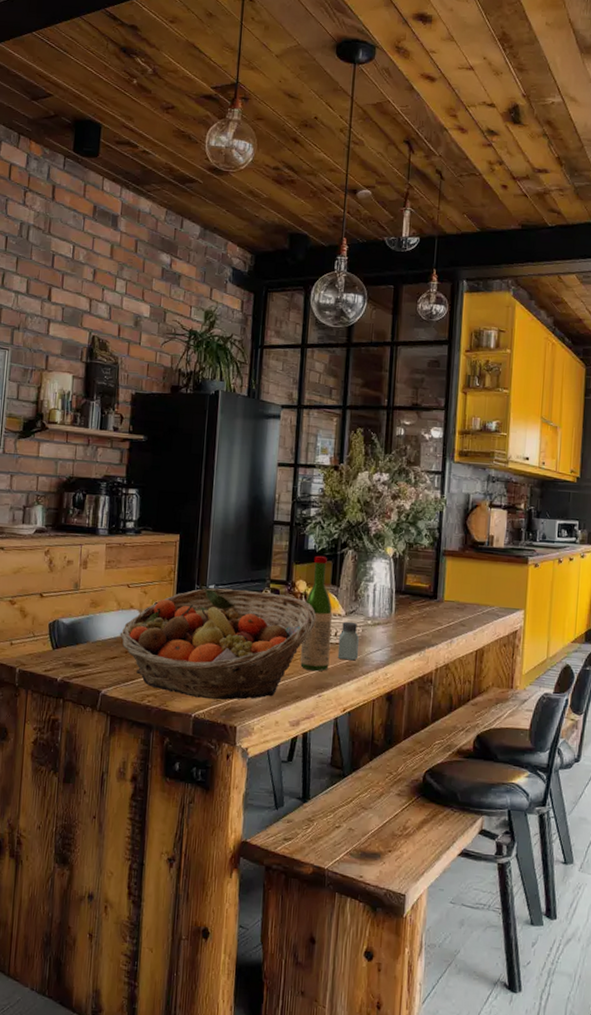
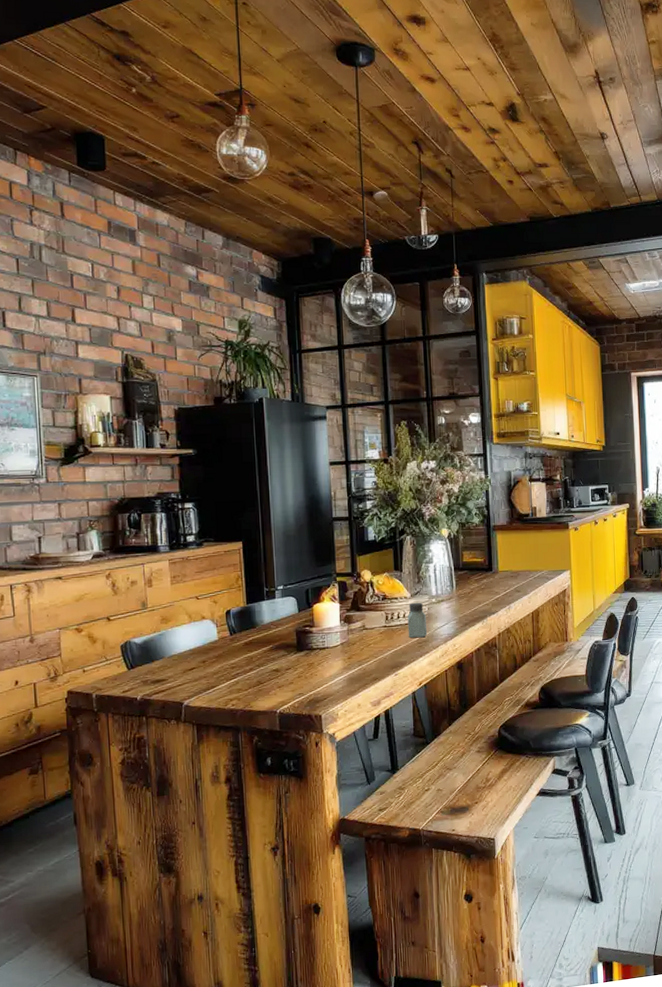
fruit basket: present [119,588,317,700] -> none [195,585,385,694]
wine bottle: present [300,556,332,671] -> none [372,545,402,652]

